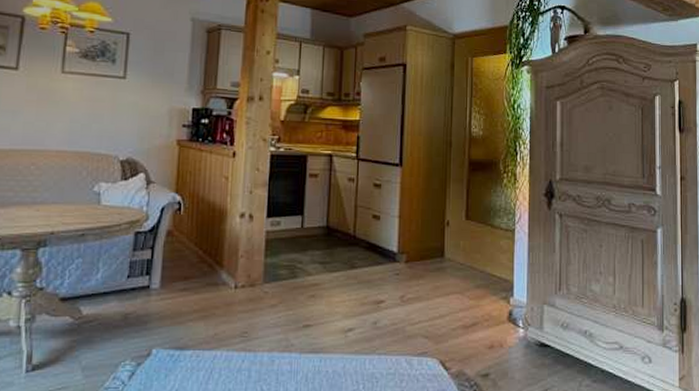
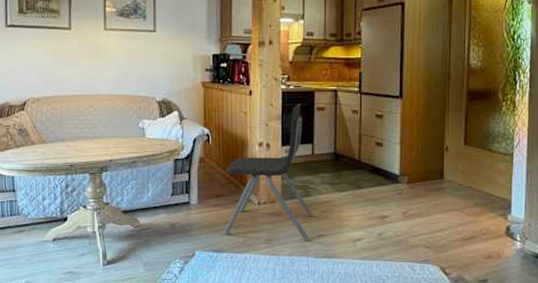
dining chair: none [190,168,300,332] -> present [223,103,313,240]

